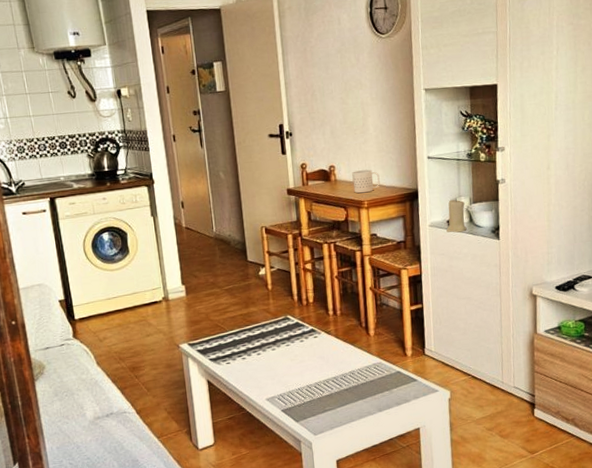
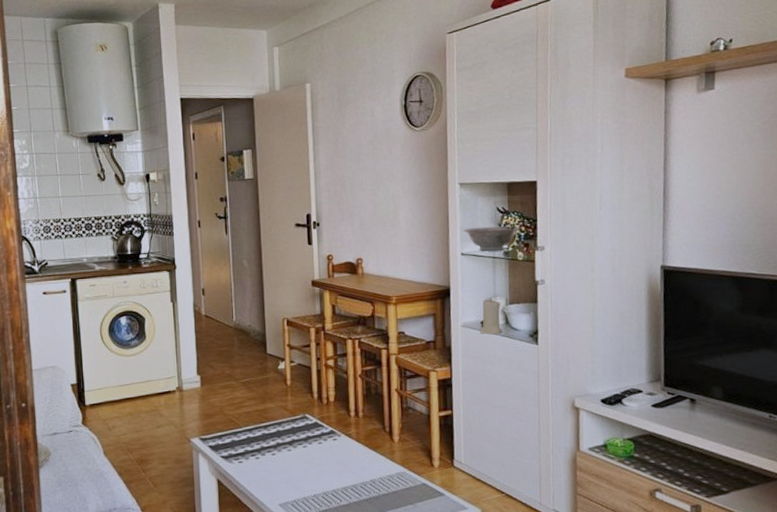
mug: present [352,169,380,194] -> none [380,264,410,289]
decorative bowl: none [429,129,482,154] -> present [463,226,520,251]

